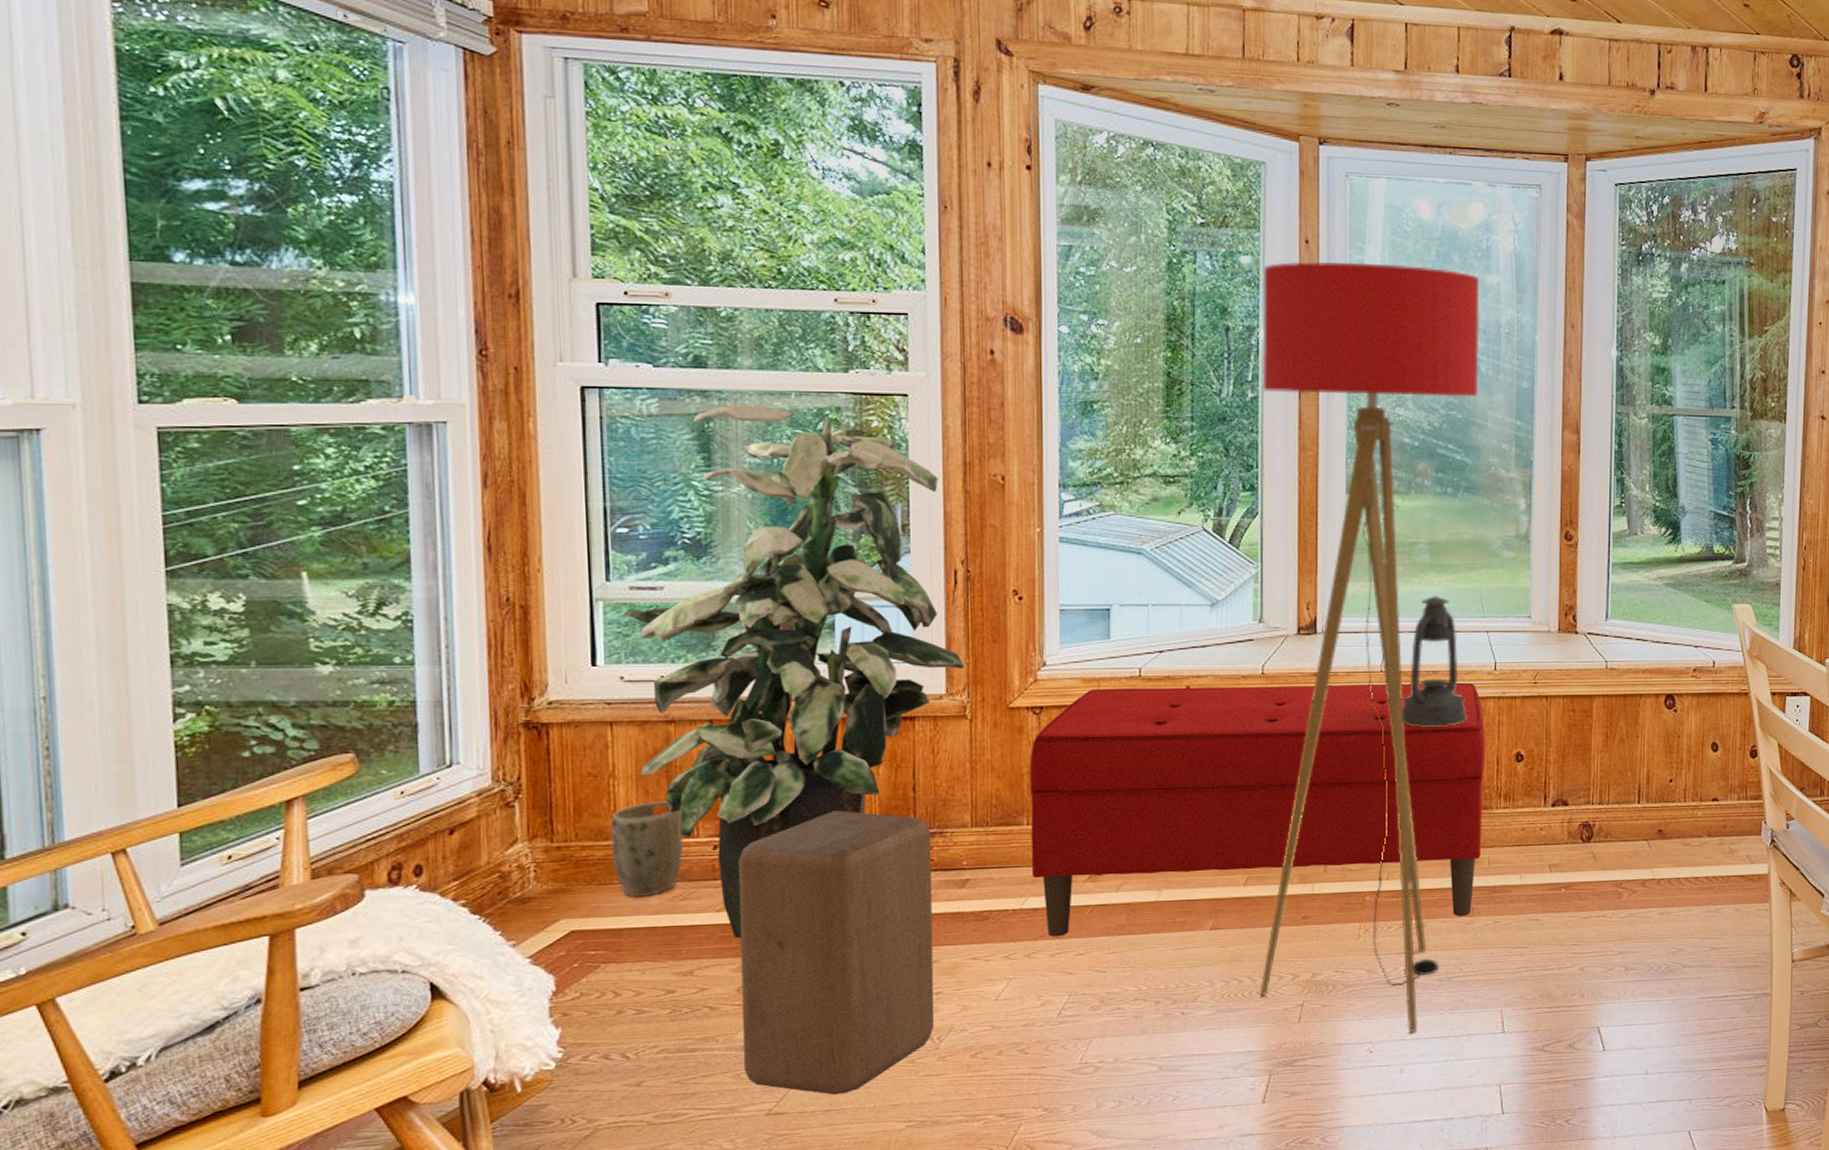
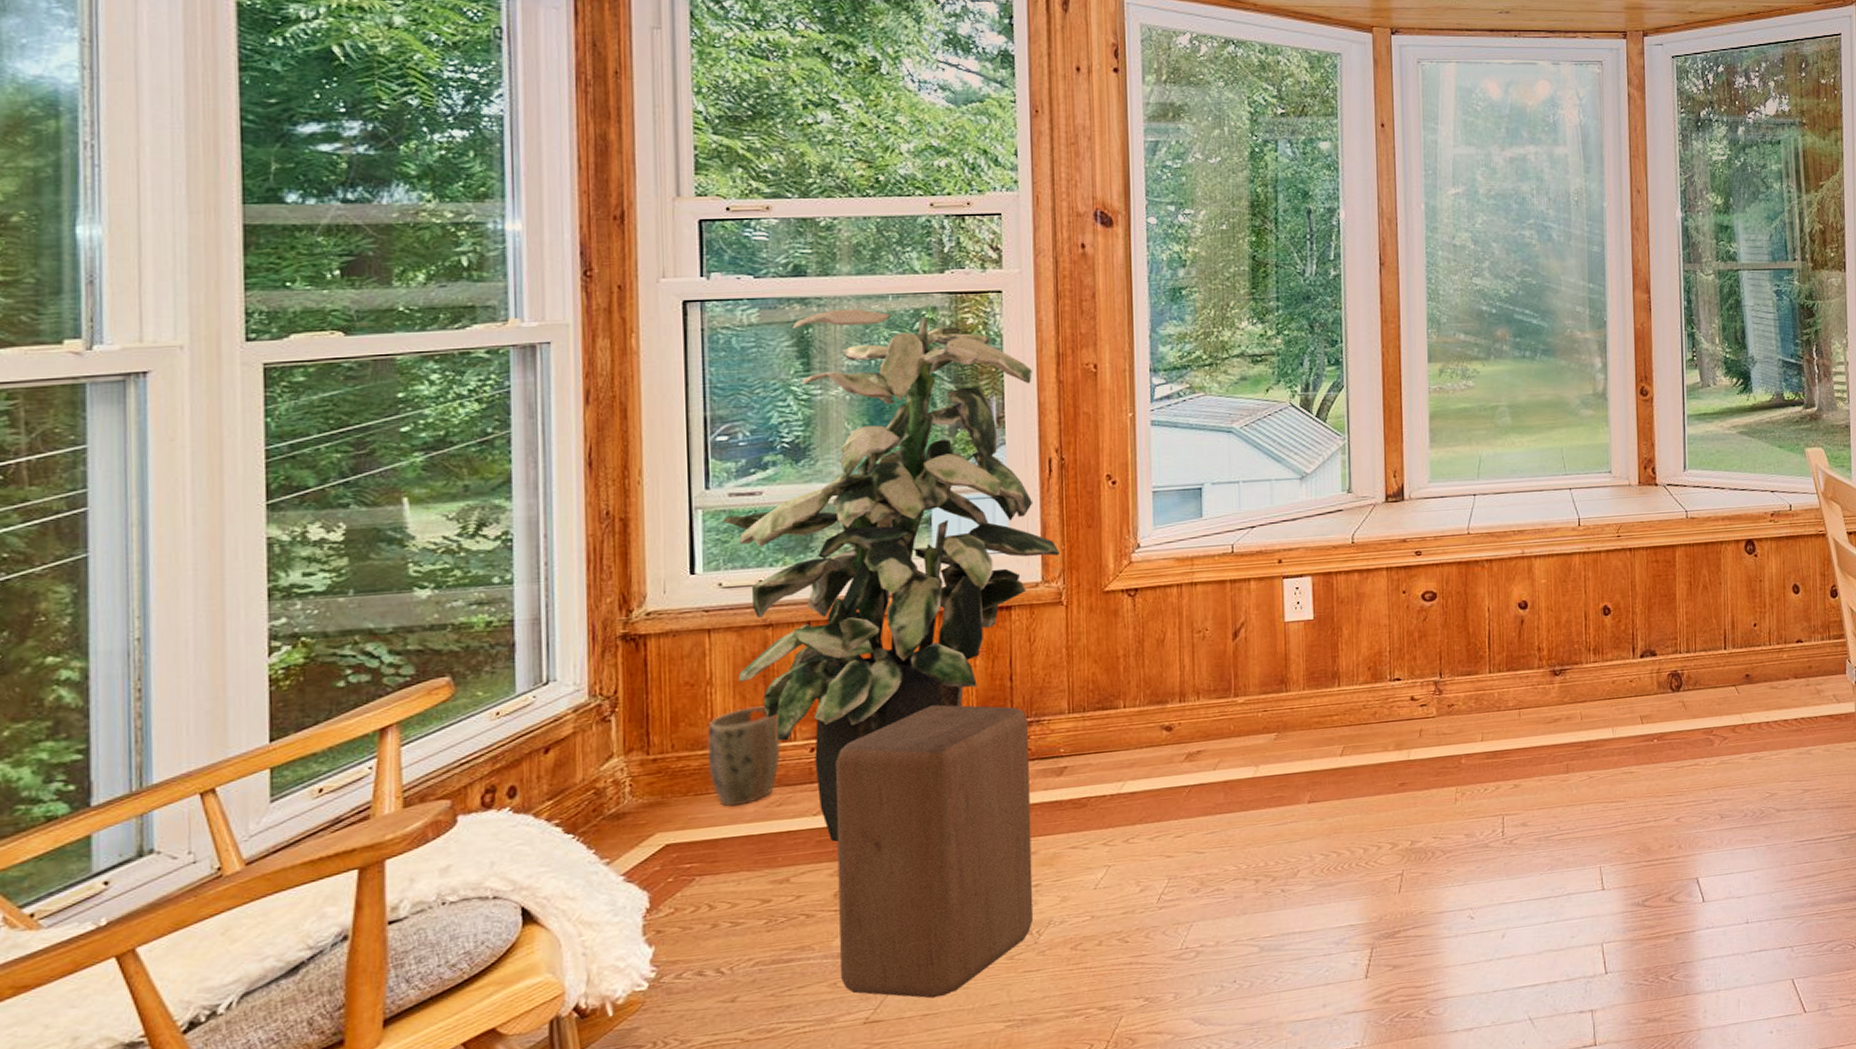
bench: present [1029,683,1486,937] -> none [1125,540,1574,820]
floor lamp: present [1260,261,1480,1032] -> none [1342,142,1551,896]
lantern: present [1401,596,1467,728] -> none [1489,456,1554,587]

